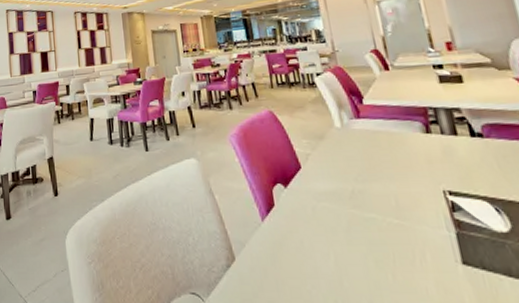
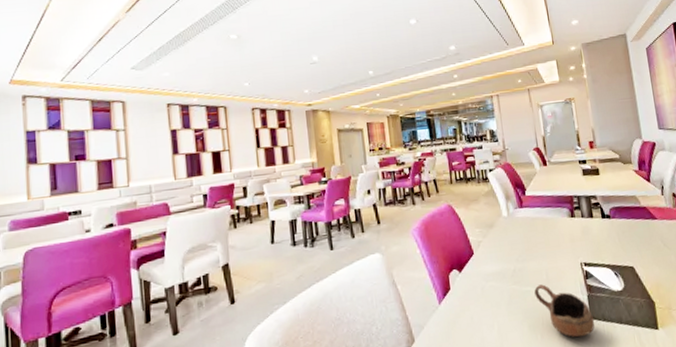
cup: none [380,212,469,286] -> present [534,284,595,338]

